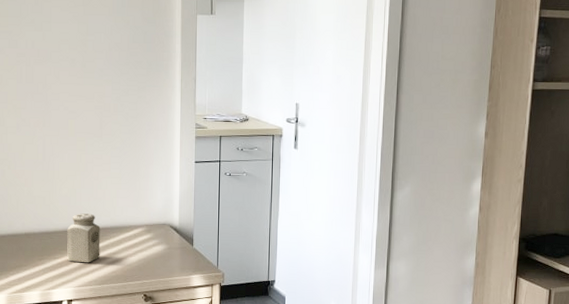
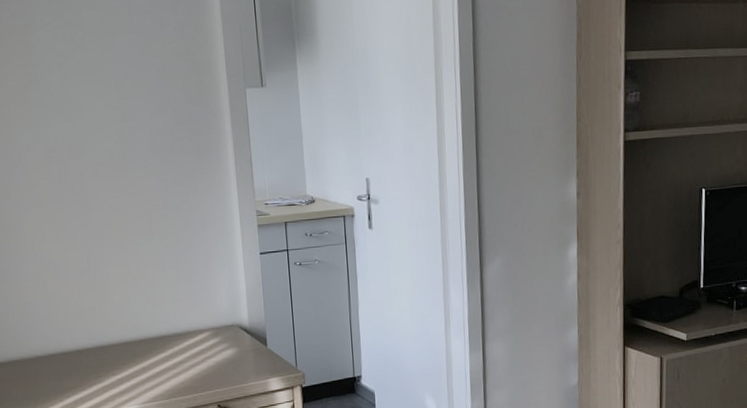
salt shaker: present [66,213,100,263] -> none [123,321,165,377]

